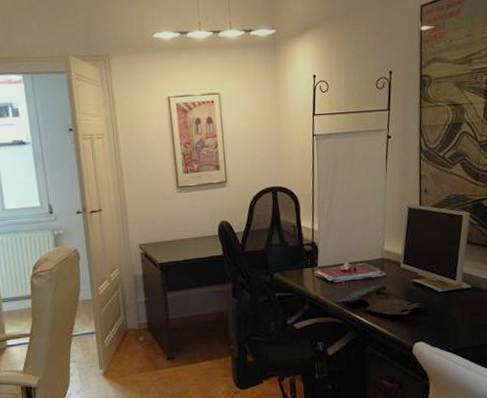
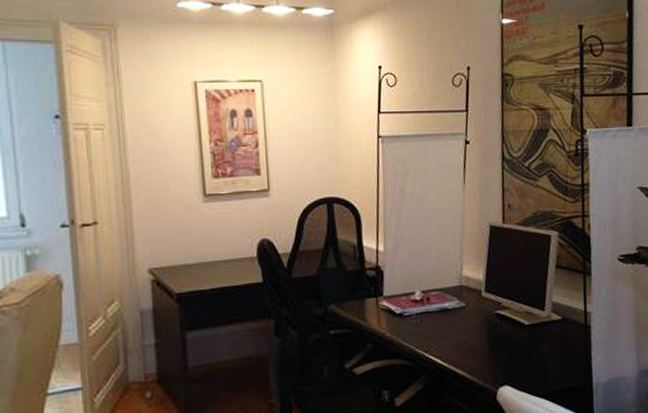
computer keyboard: present [334,285,425,315] -> none [403,318,510,355]

